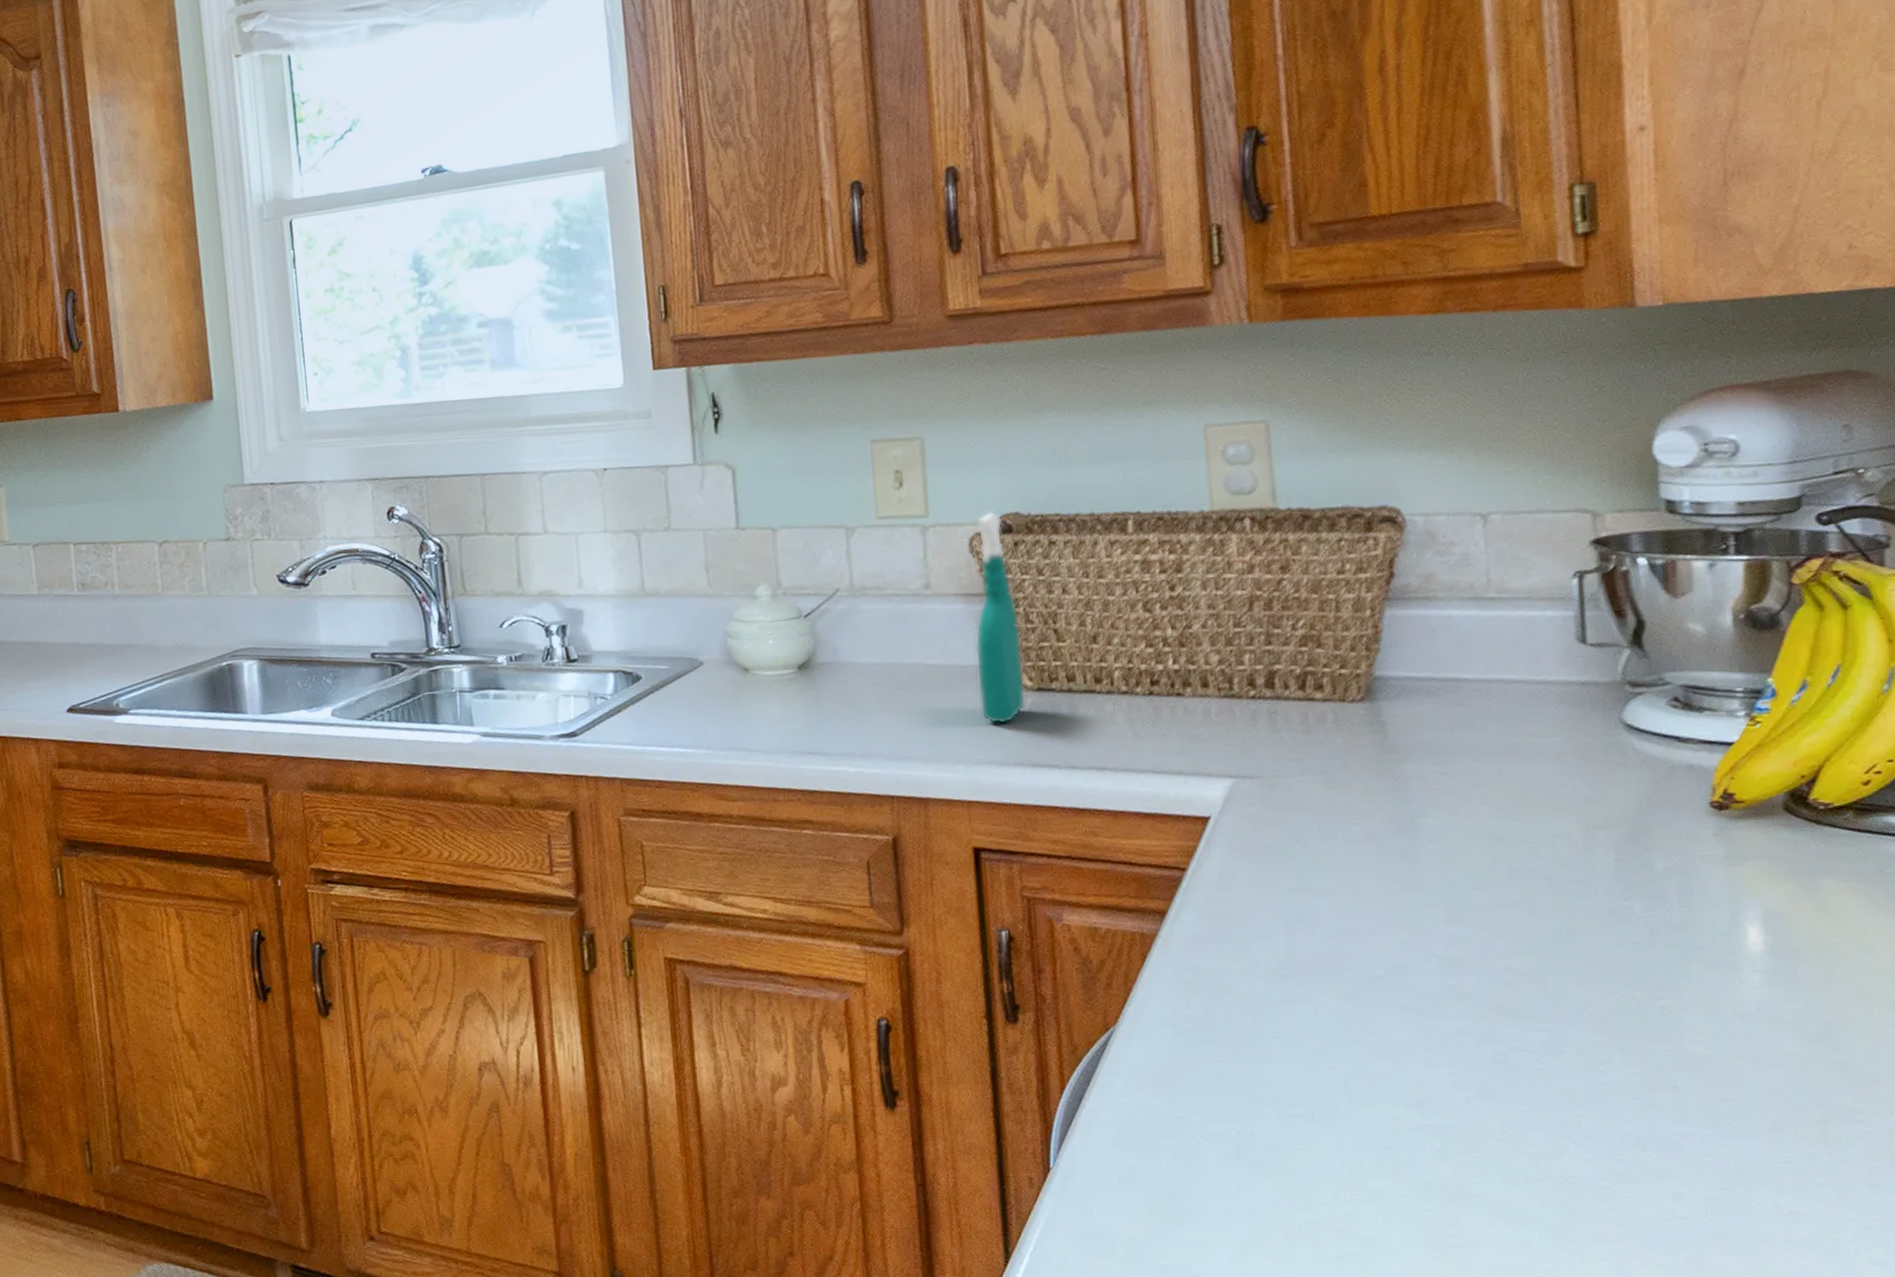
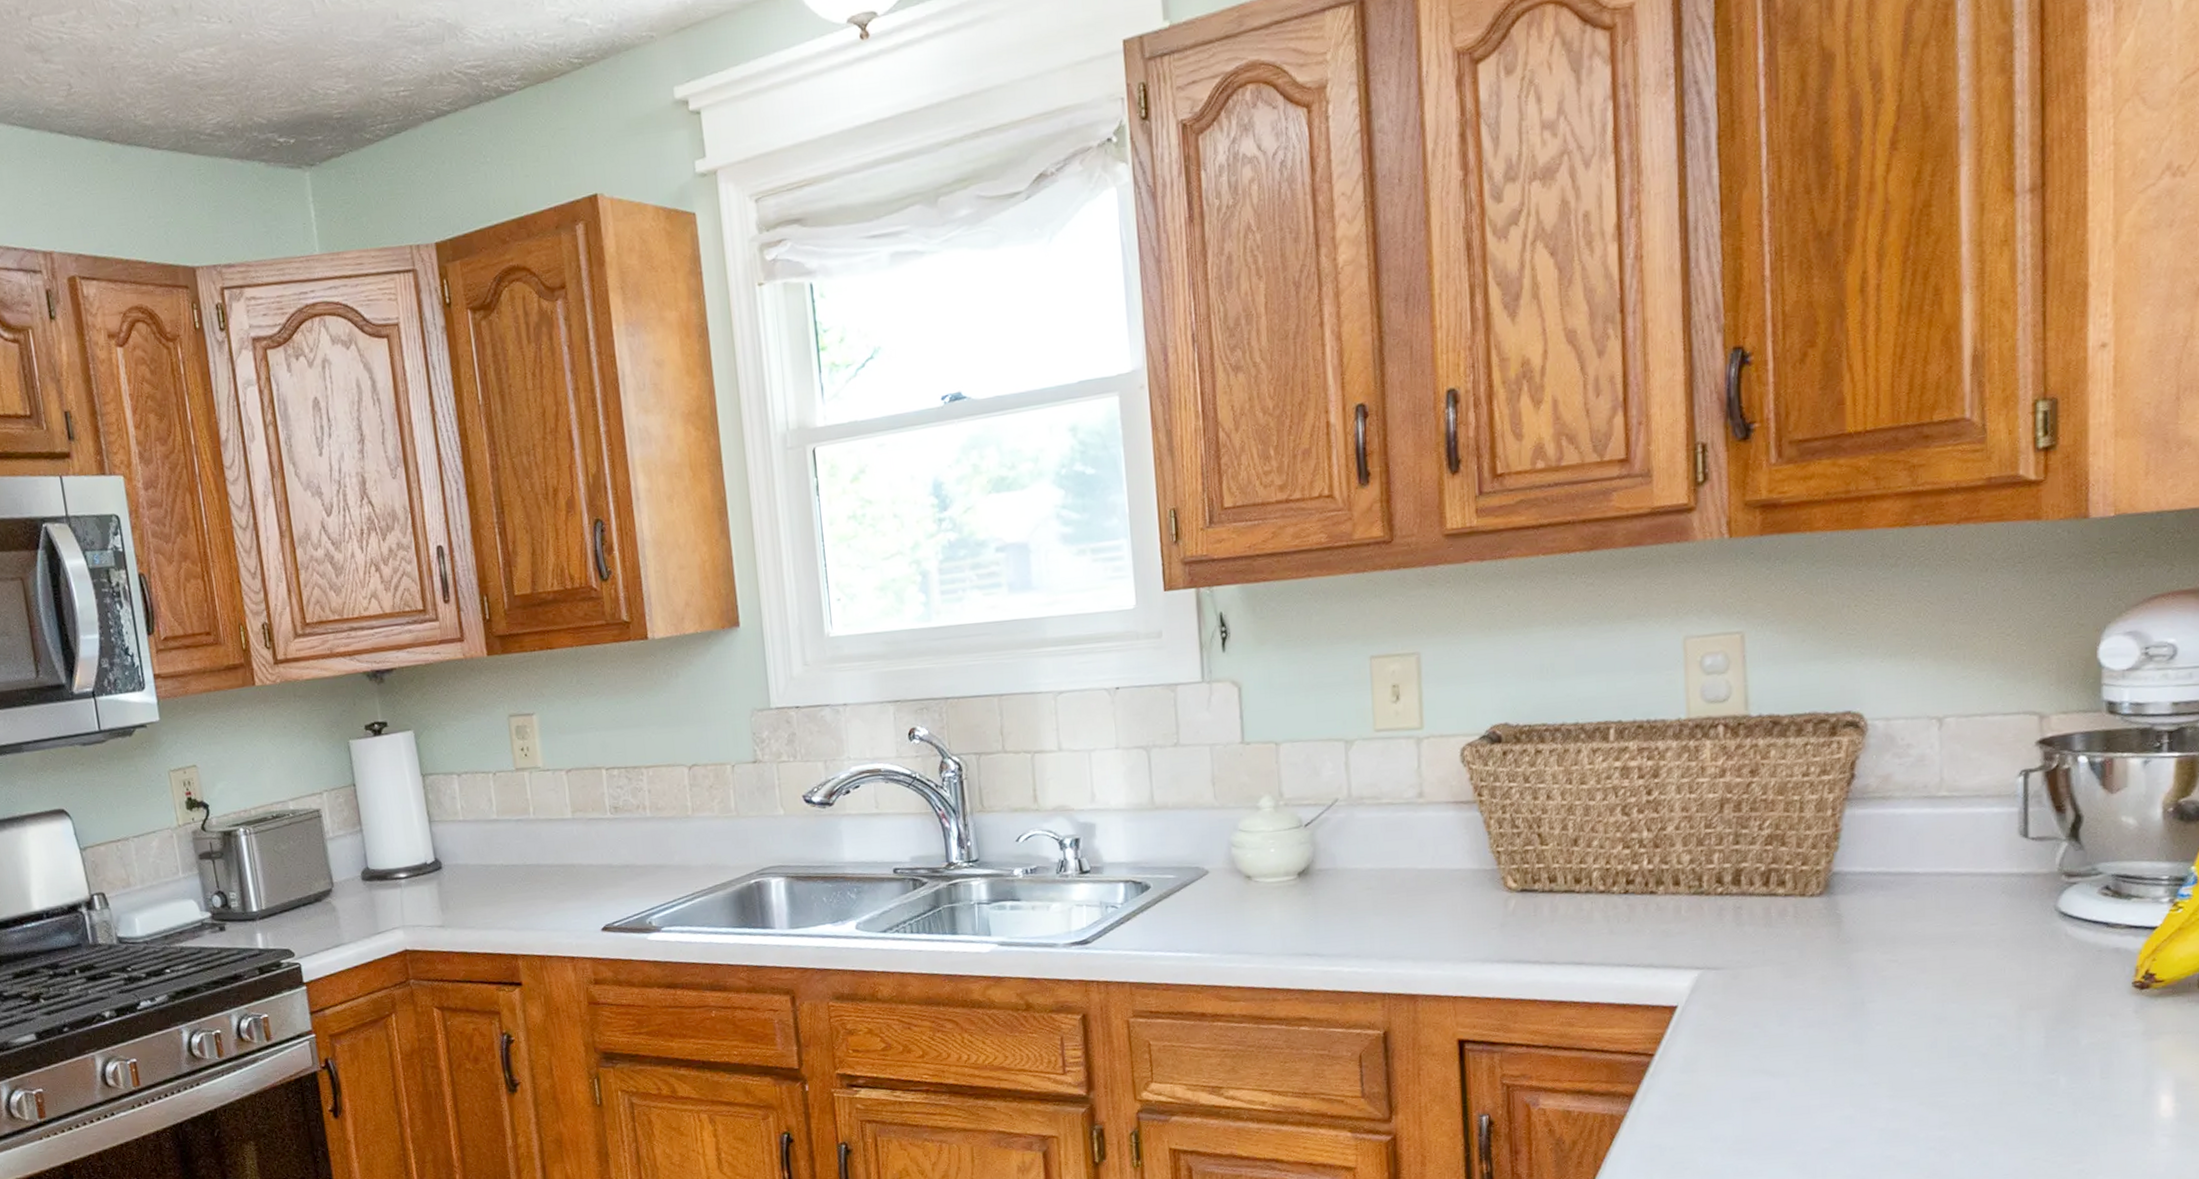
spray bottle: present [975,511,1026,724] -> none [1464,722,1510,924]

